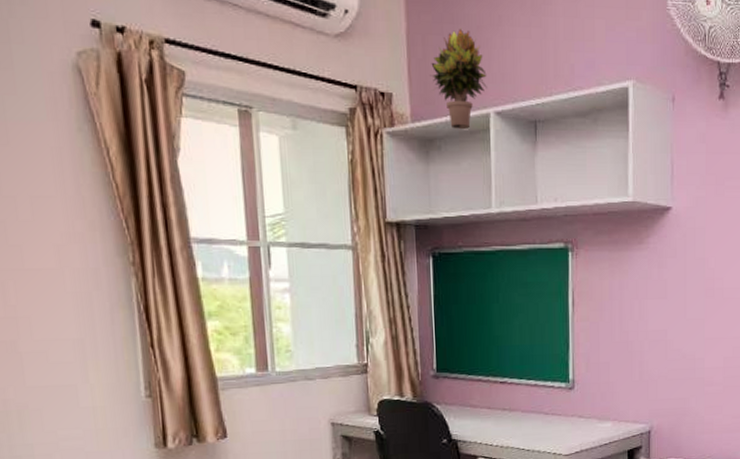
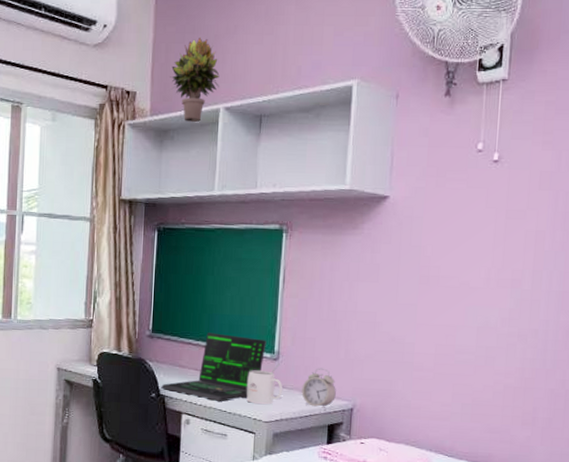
laptop: none [452,366,576,440] -> present [161,332,280,401]
mug: none [544,401,581,438] -> present [246,370,283,405]
alarm clock: none [599,392,633,435] -> present [301,368,336,410]

